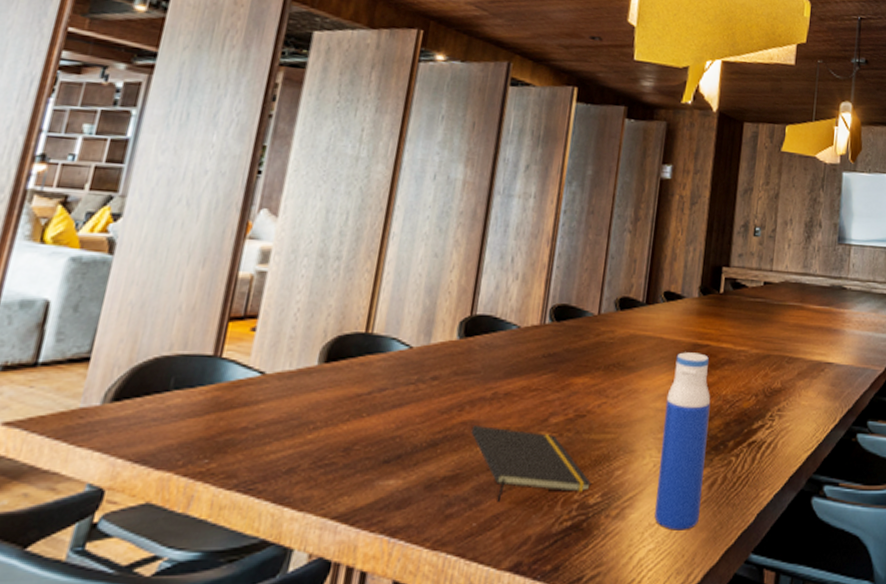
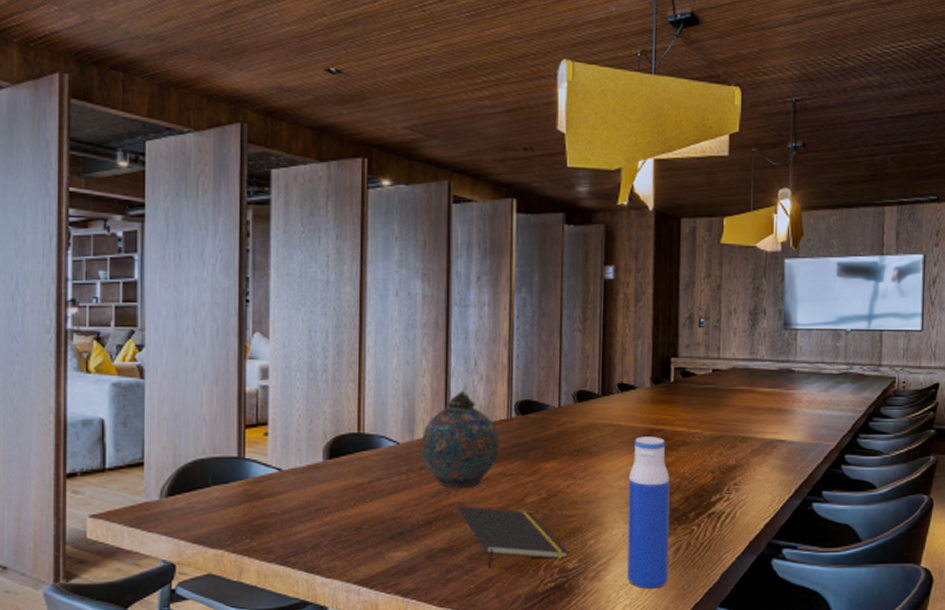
snuff bottle: none [436,289,529,405] -> present [421,390,500,489]

